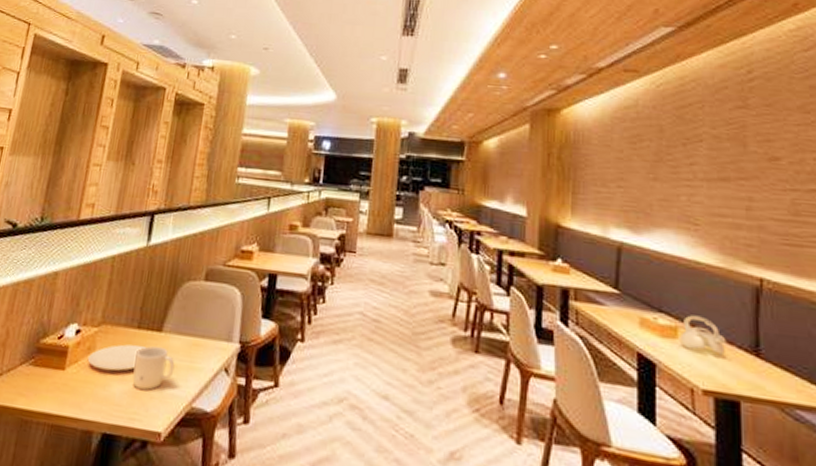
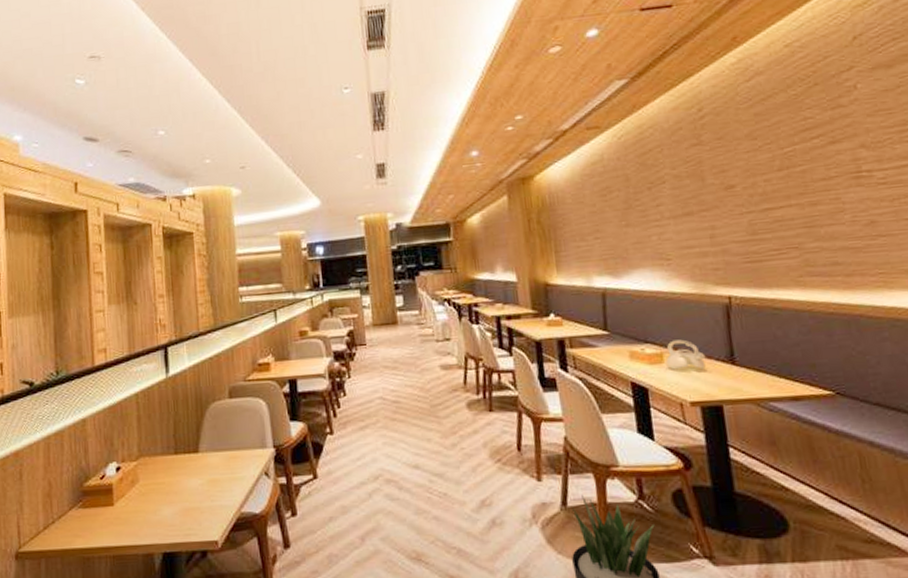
plate: present [87,344,146,371] -> none [133,468,186,498]
mug: present [132,346,175,390] -> none [177,466,218,507]

